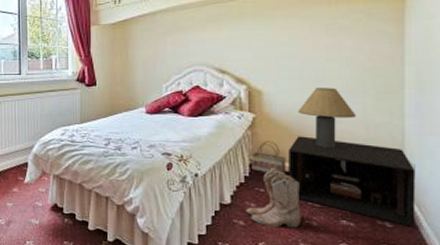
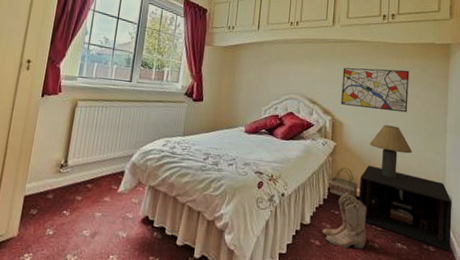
wall art: none [257,18,347,71] -> present [341,67,410,113]

